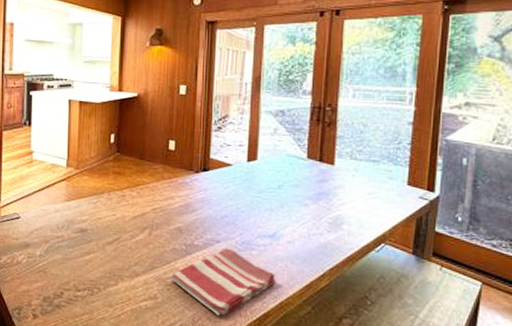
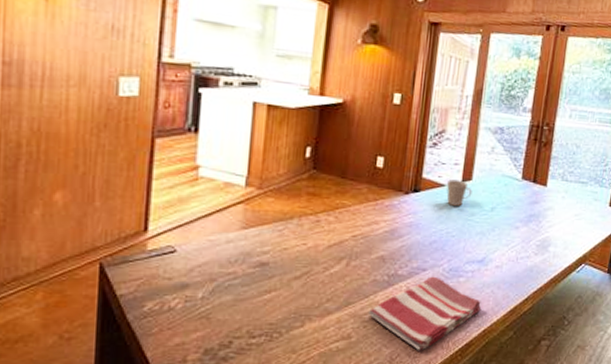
mug: none [234,159,258,184] -> present [446,179,472,206]

